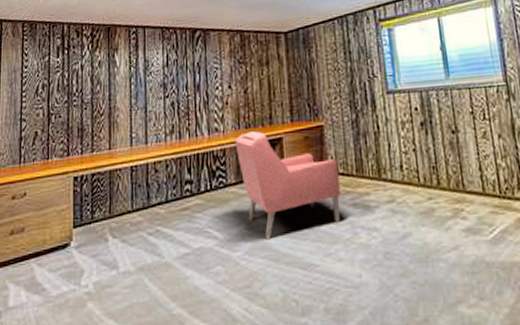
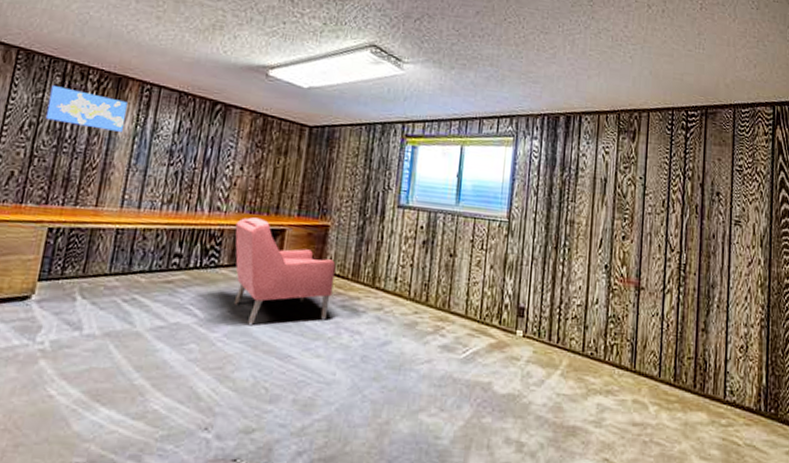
world map: none [54,47,119,80] -> present [46,85,127,132]

